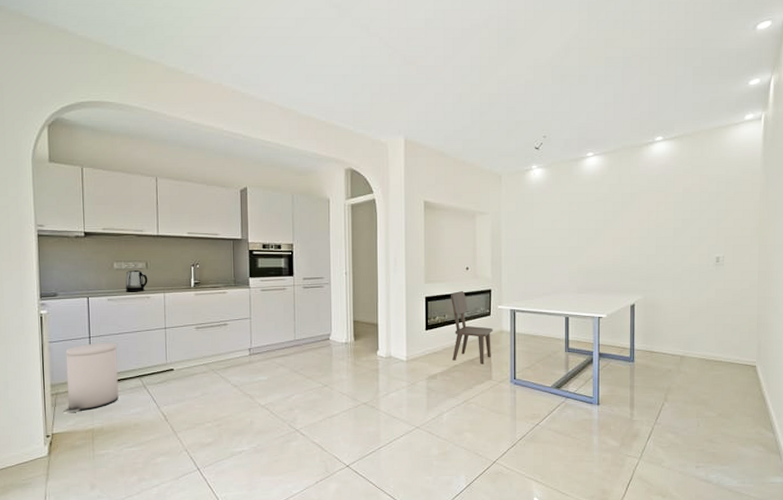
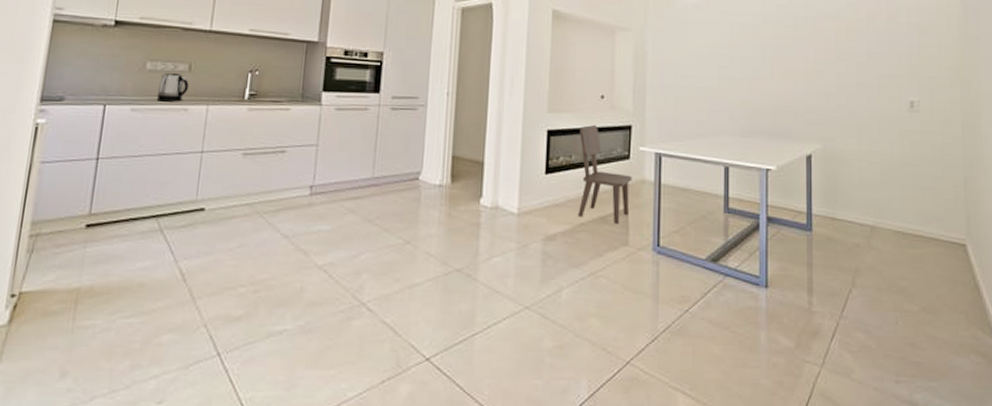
pedal bin: present [63,342,119,412] -> none [42,166,134,263]

